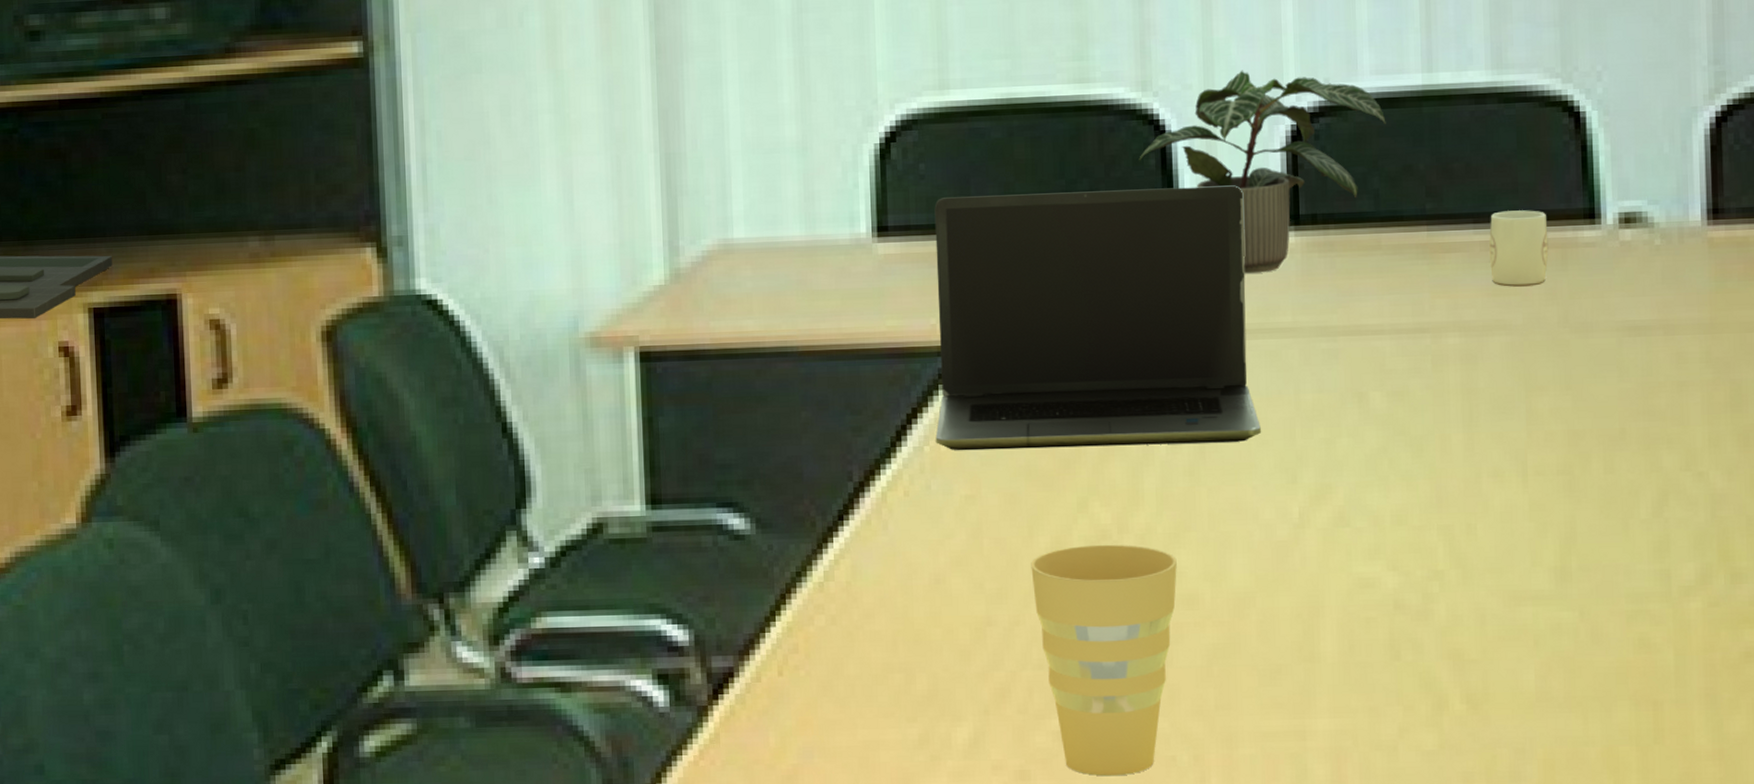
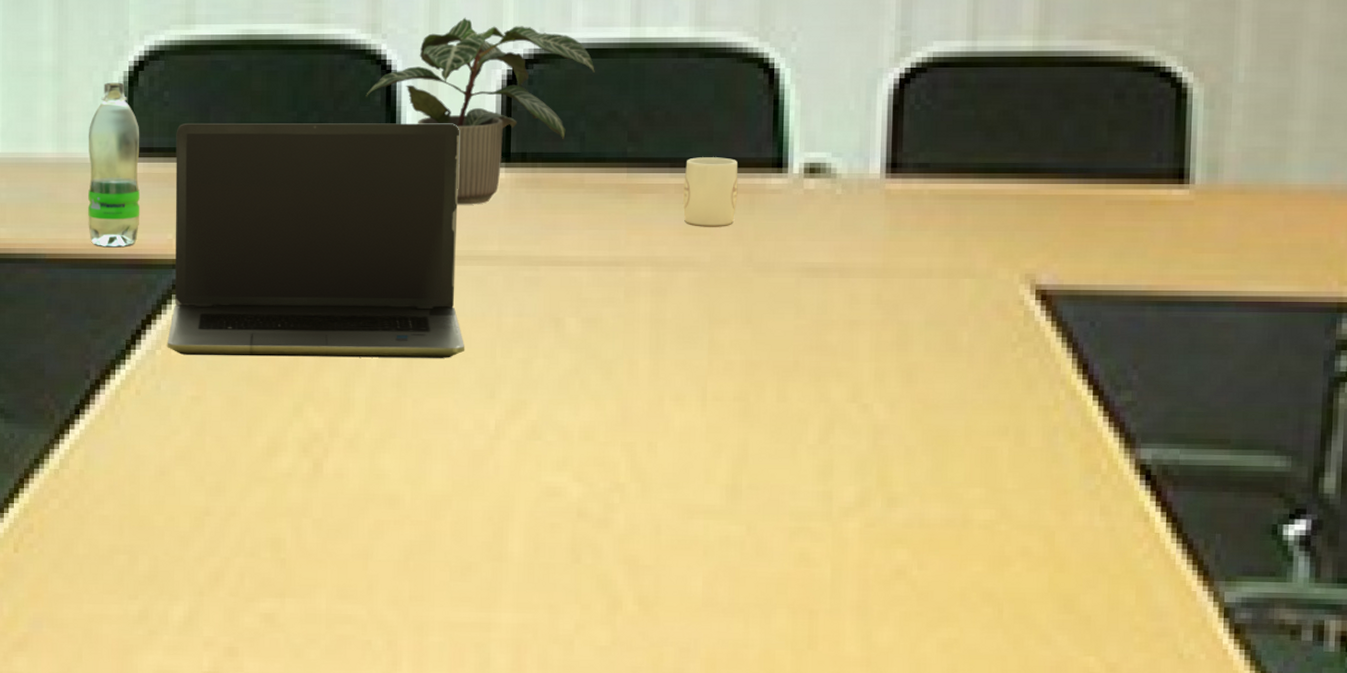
bottle: none [838,156,900,337] -> present [88,82,141,248]
cup: present [1031,544,1177,777] -> none [248,446,381,656]

